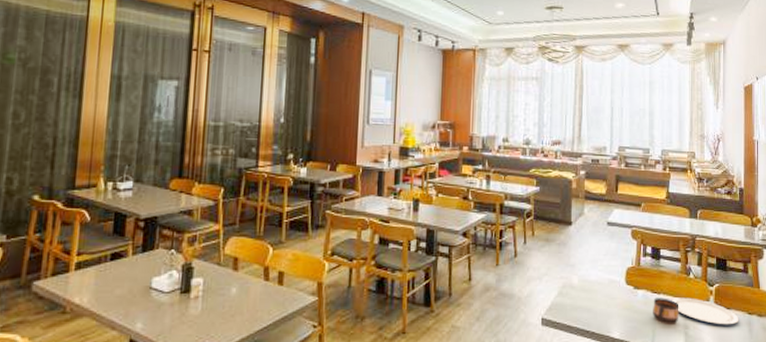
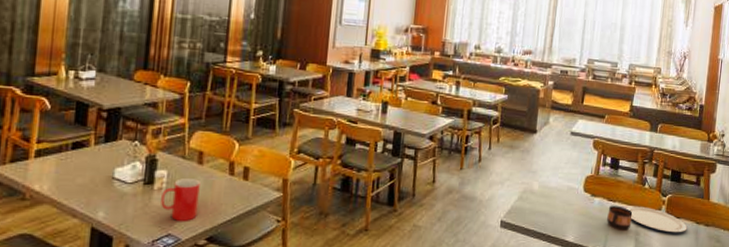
cup: none [197,286,236,330] -> present [161,178,200,221]

